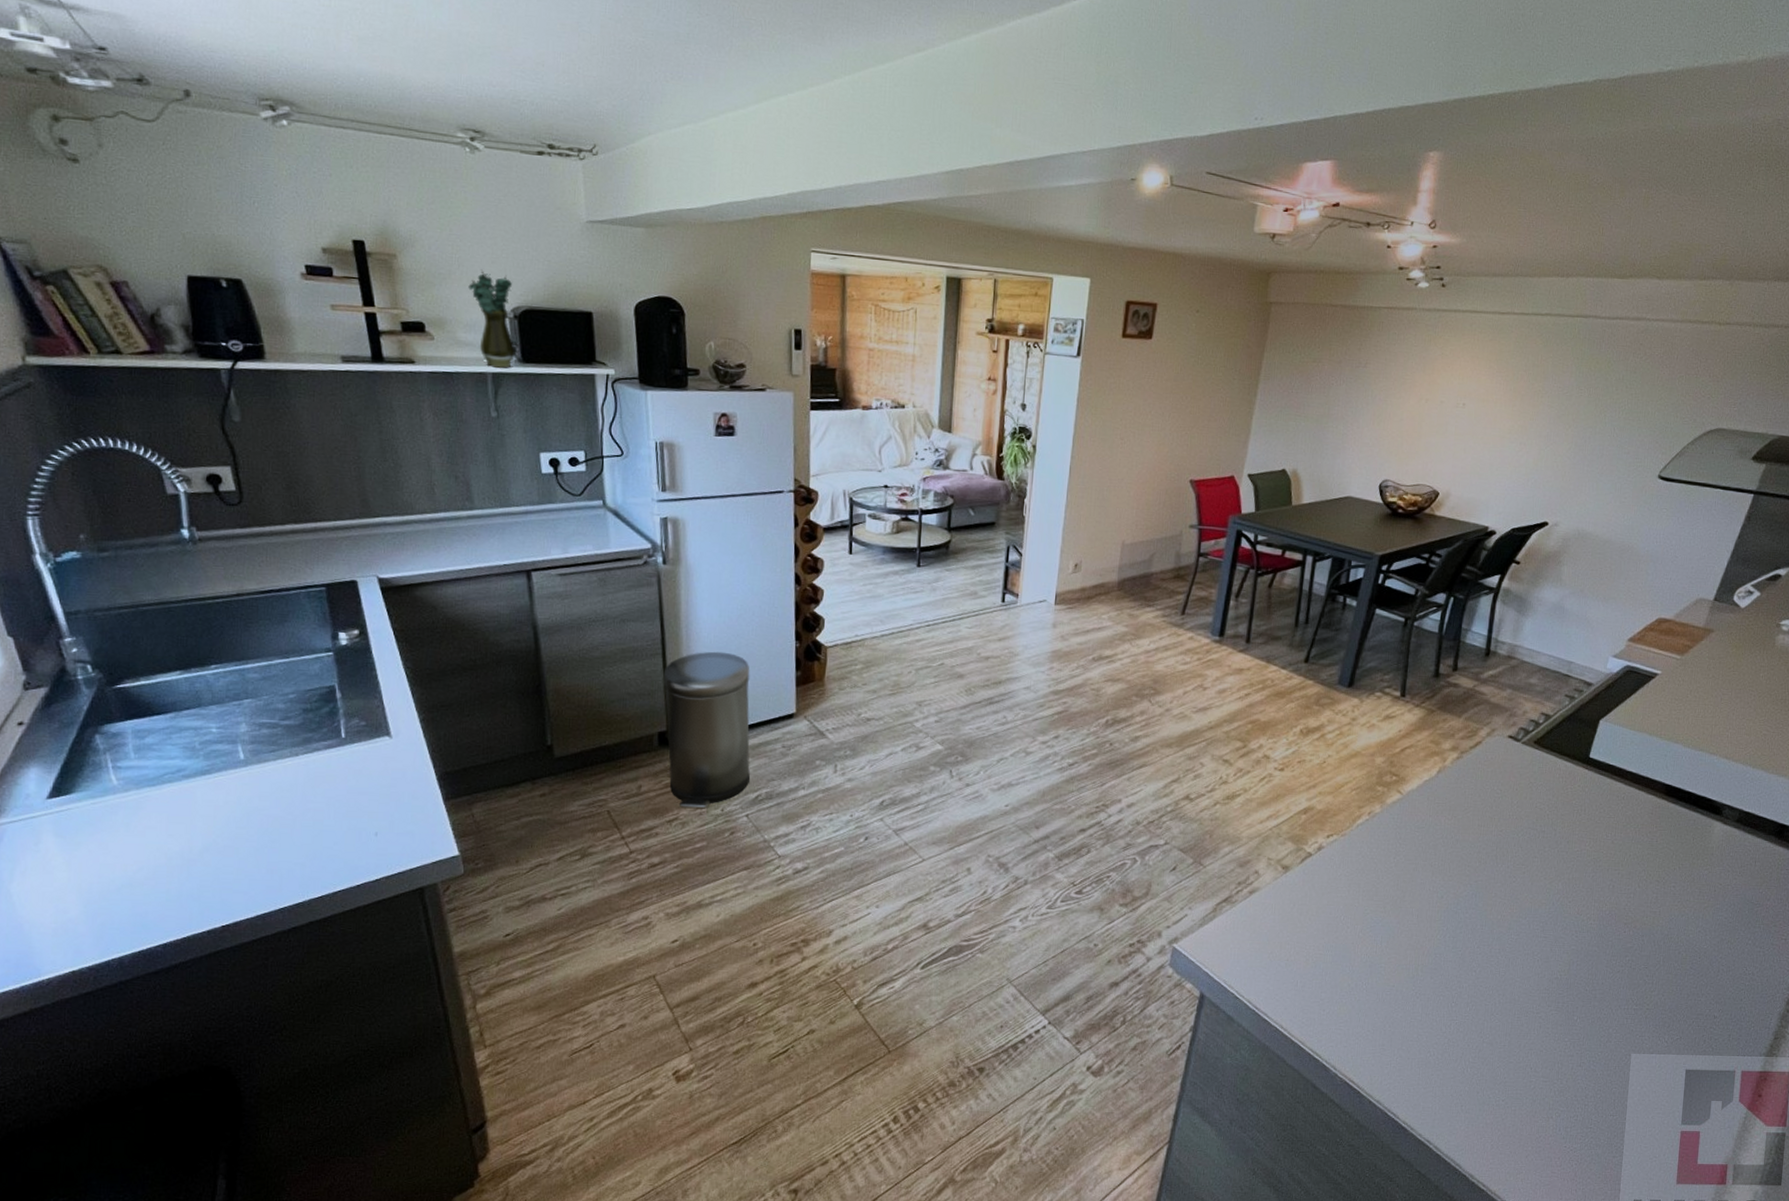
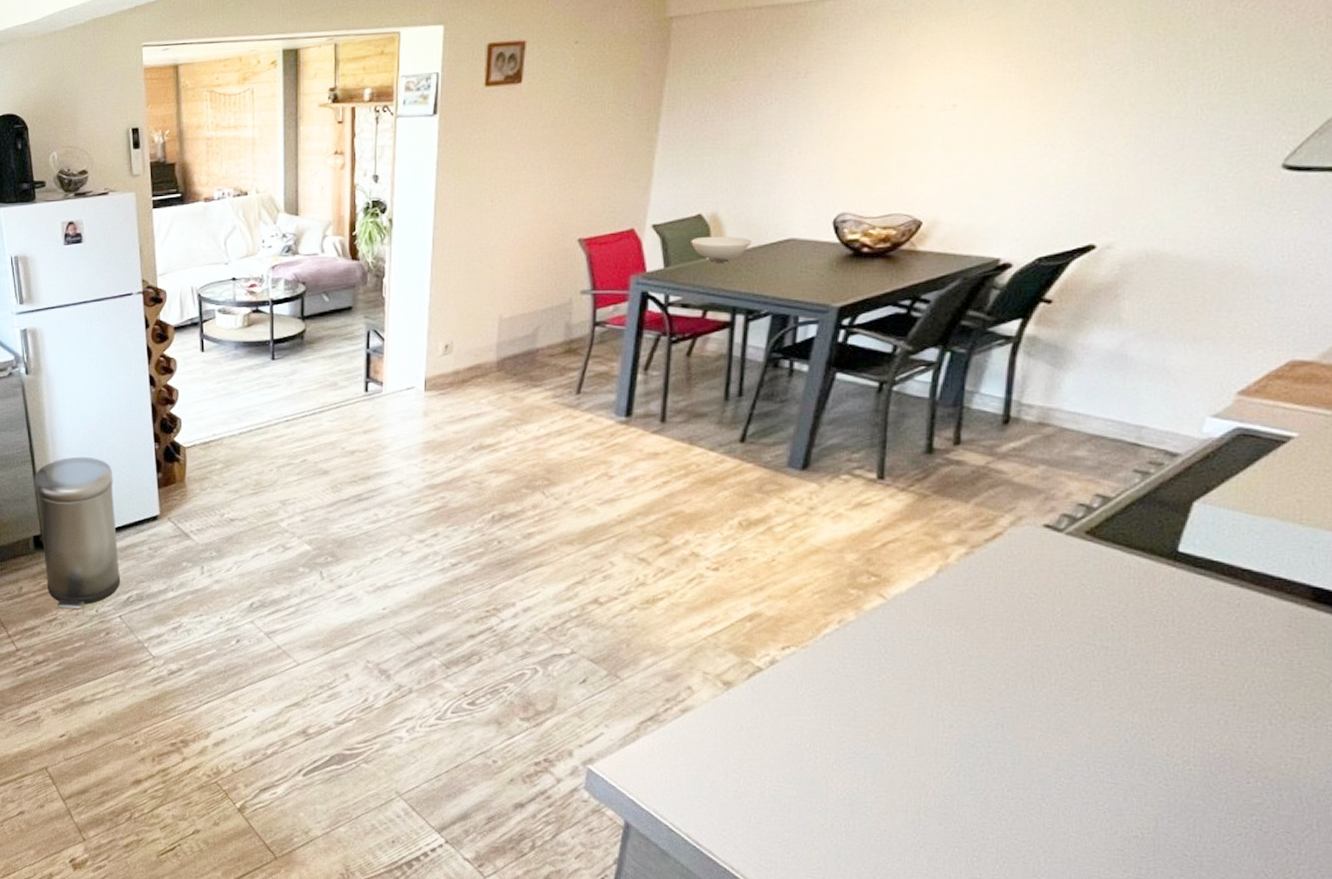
bowl: none [1276,488,1321,511] -> present [691,235,752,262]

